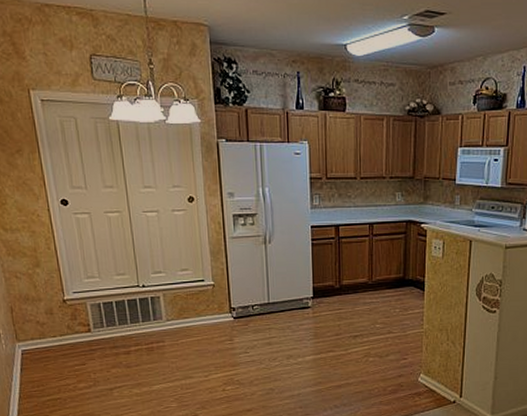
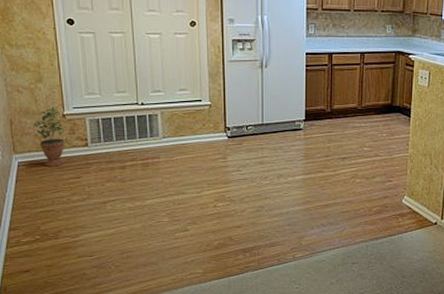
potted plant: none [33,291,68,354] -> present [32,106,65,166]

